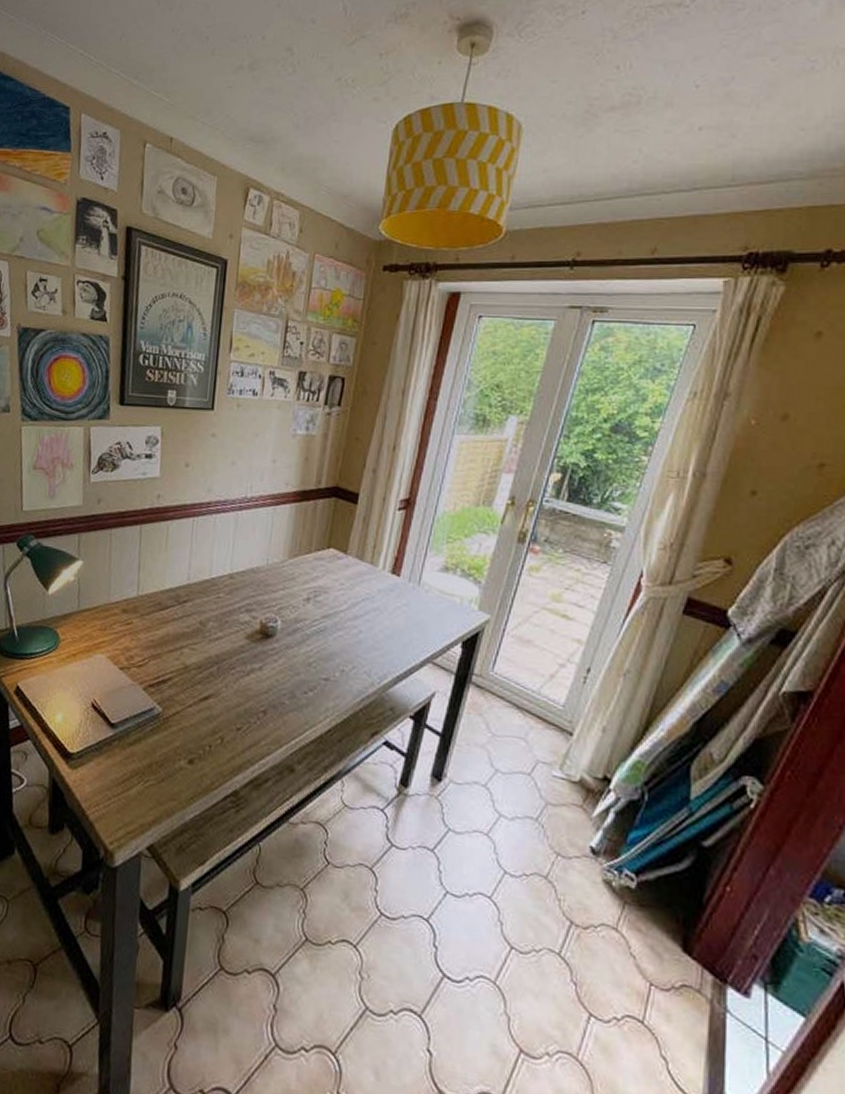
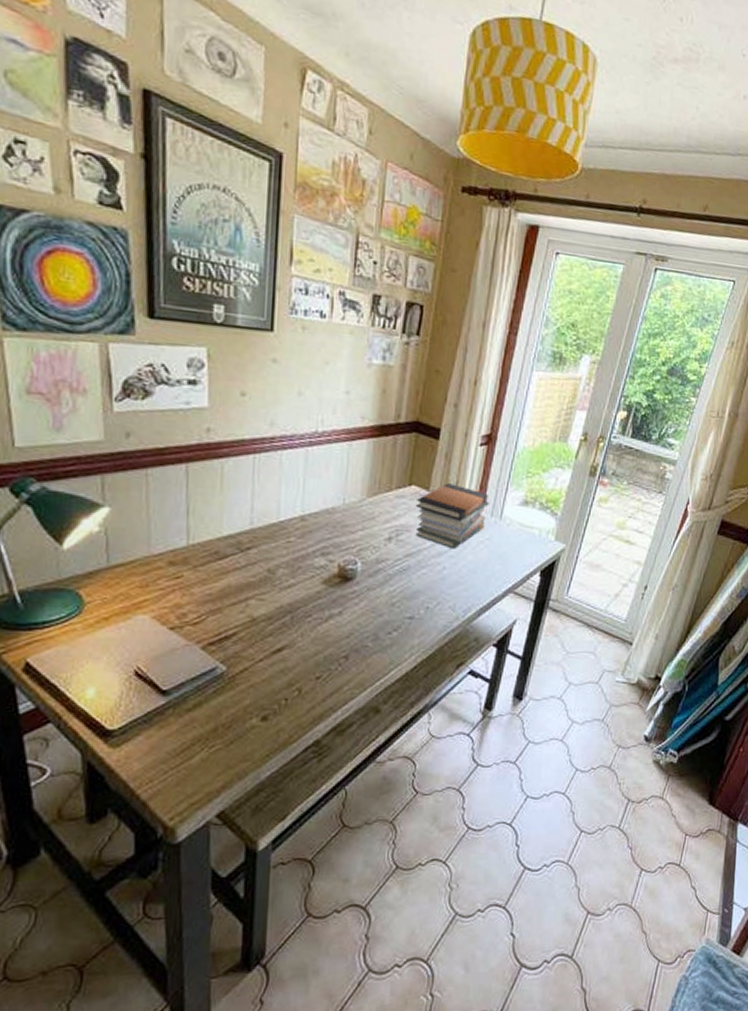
book stack: none [332,547,407,613] -> present [415,483,489,549]

